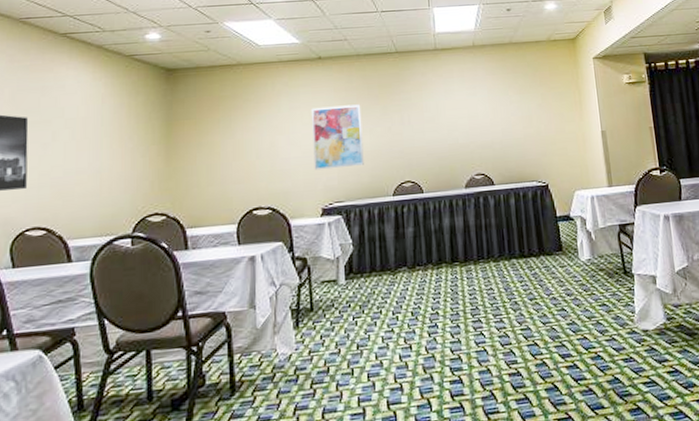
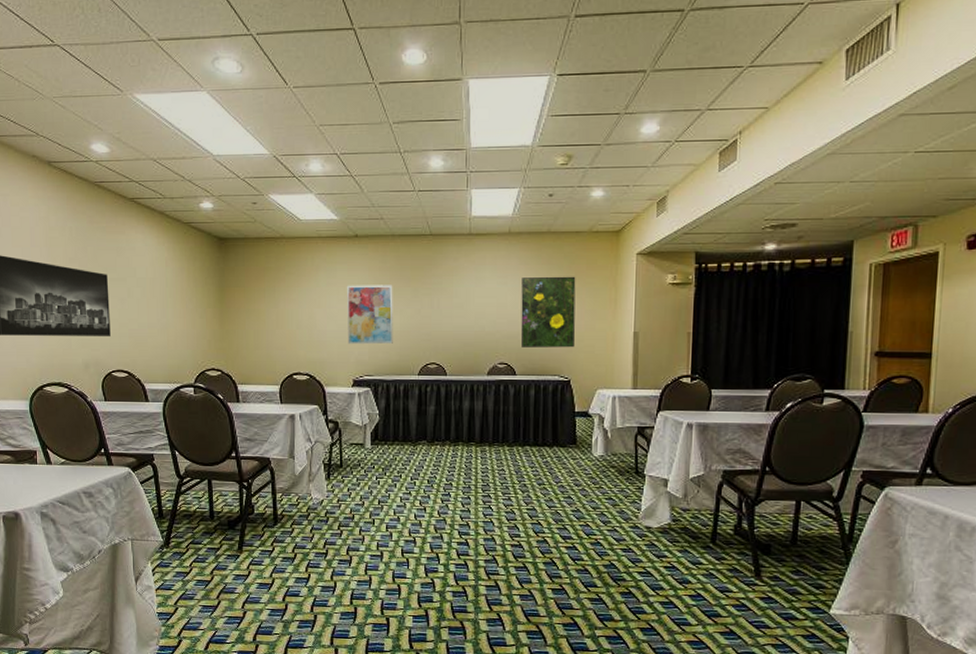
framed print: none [490,82,549,156] -> present [520,276,576,348]

